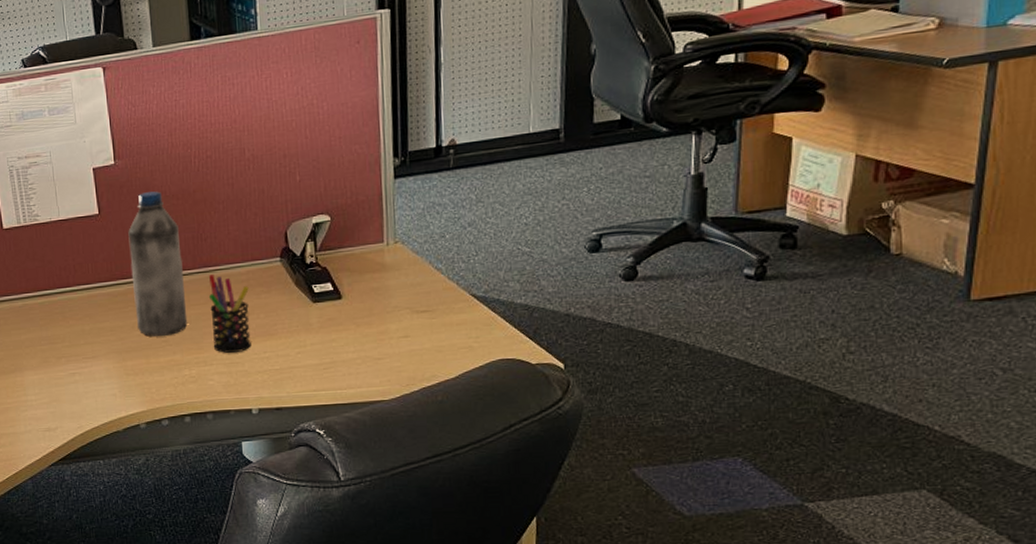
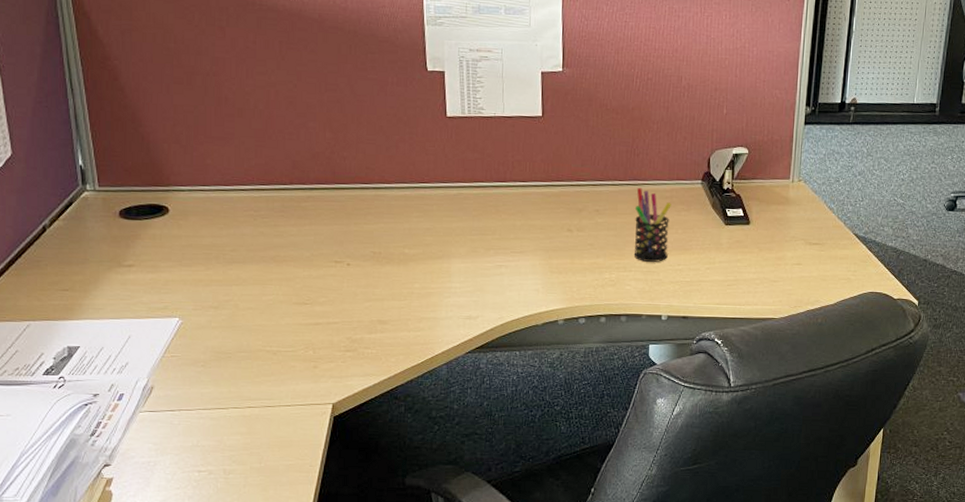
water bottle: present [128,191,188,336] -> none [566,102,615,240]

